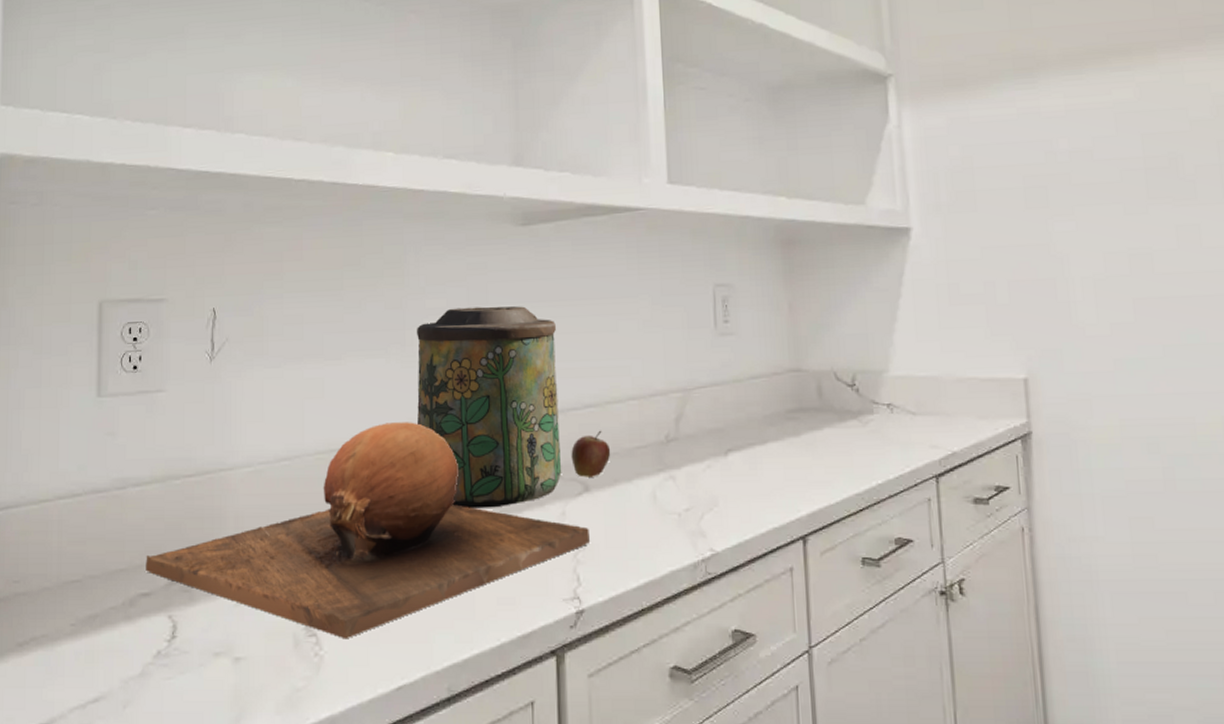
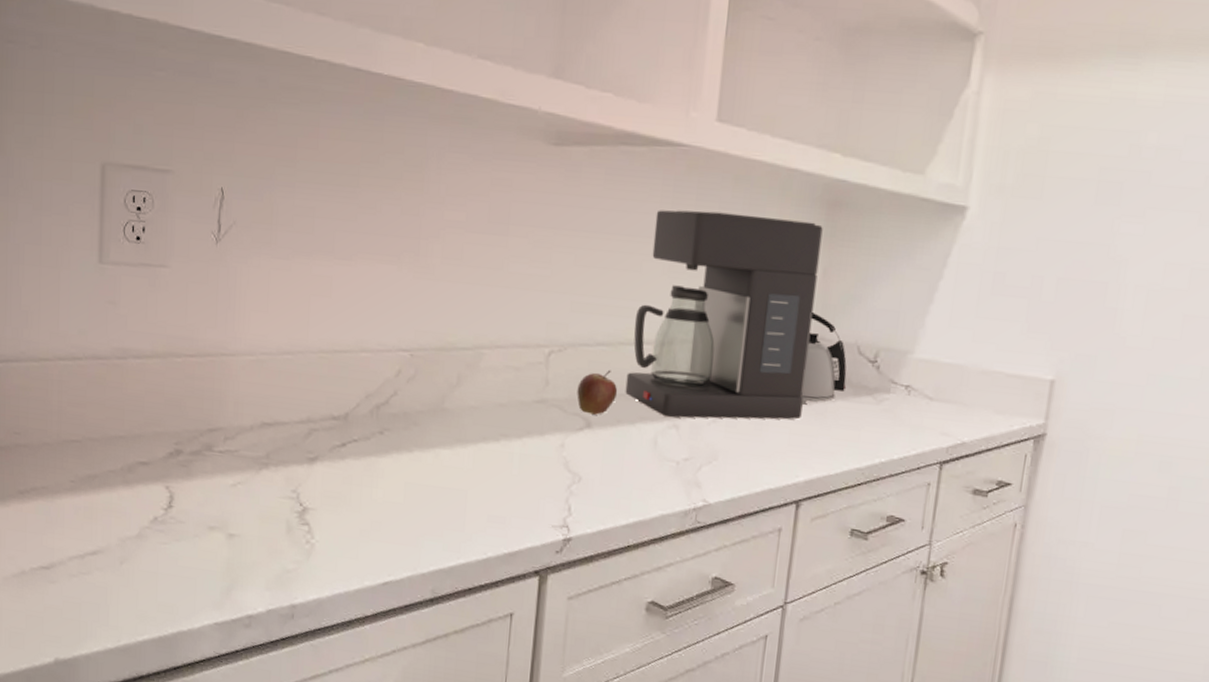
chopping board: present [146,422,590,640] -> none [144,331,586,532]
canister: present [416,306,562,509] -> none [425,223,578,430]
coffee maker: none [617,262,793,470] -> present [625,210,823,420]
kettle: none [785,346,831,437] -> present [801,312,847,405]

